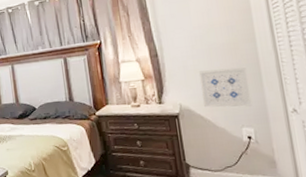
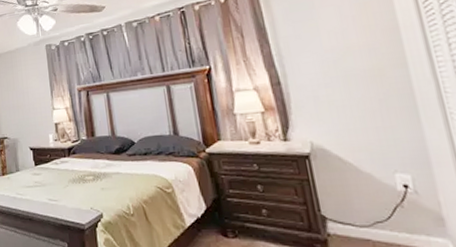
wall art: present [198,67,252,108] -> none [333,98,408,148]

